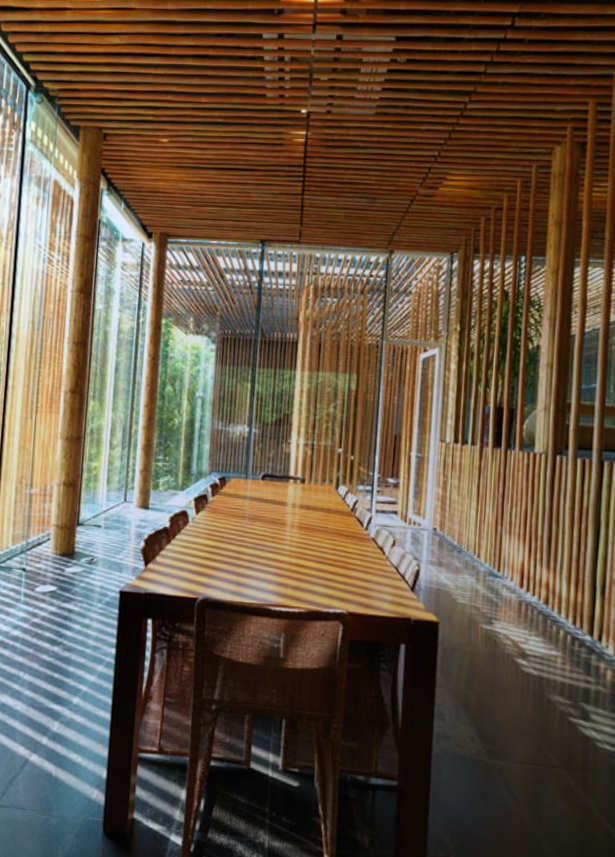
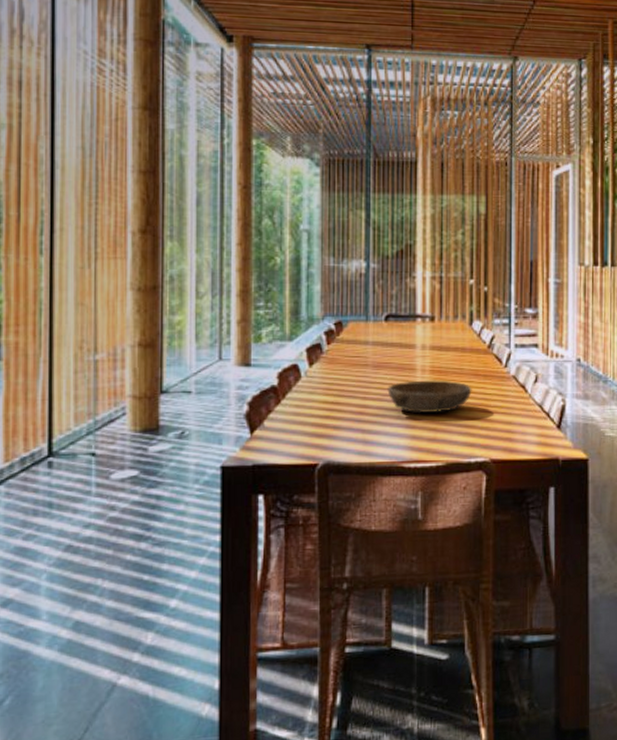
bowl: none [260,533,335,566] -> present [387,380,472,414]

